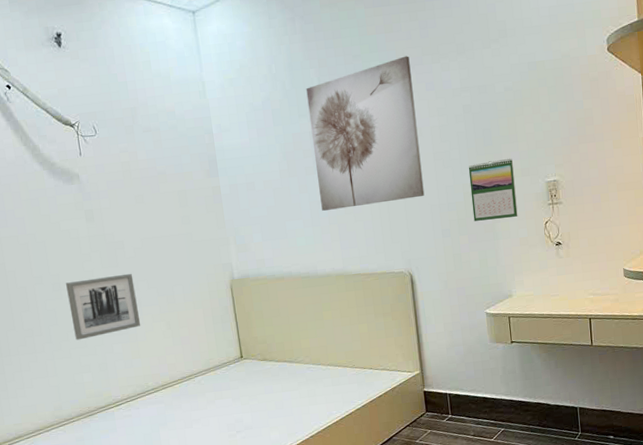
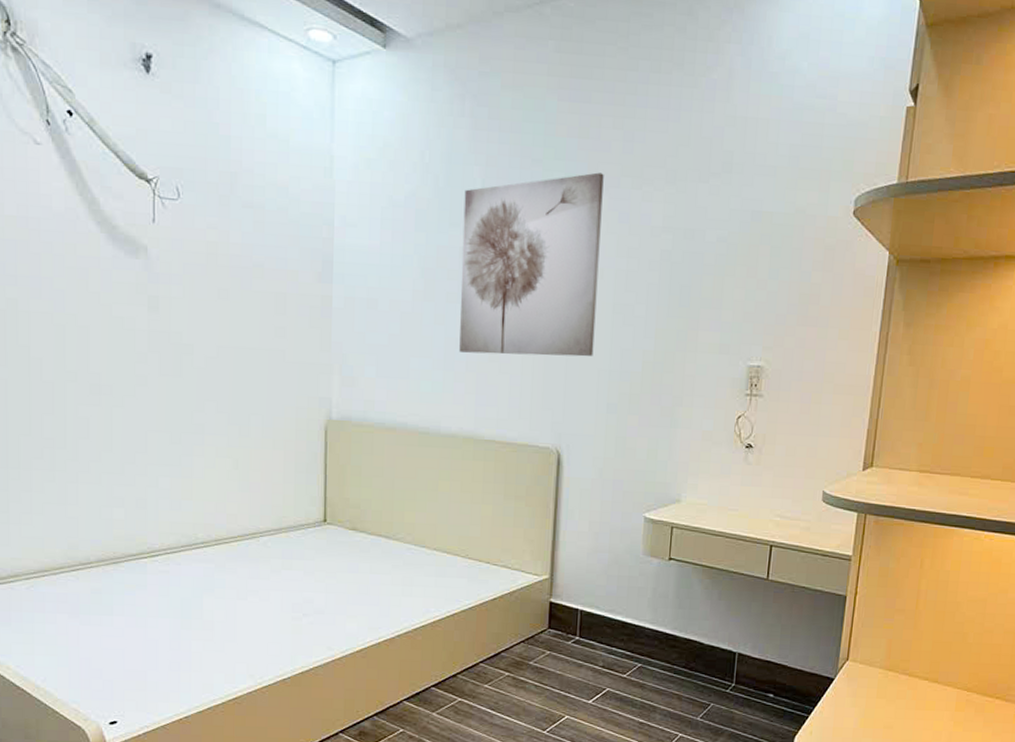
wall art: present [66,273,141,340] -> none [108,386,200,464]
calendar: present [468,158,518,221] -> none [649,327,711,403]

